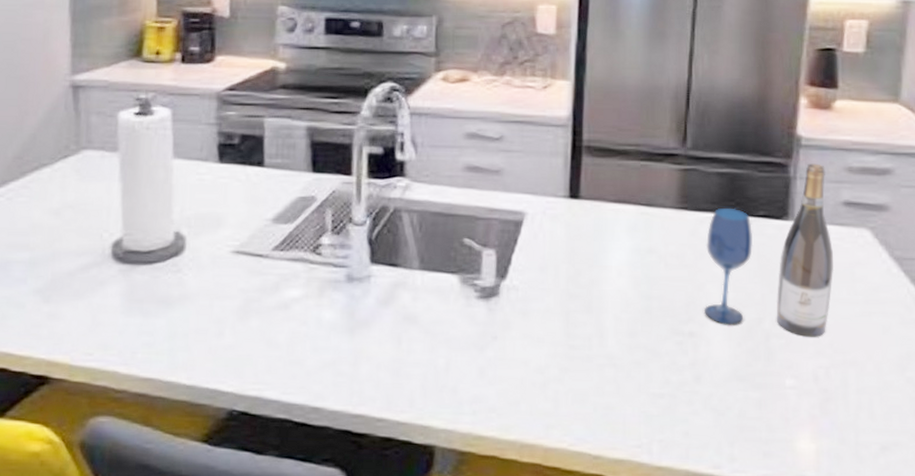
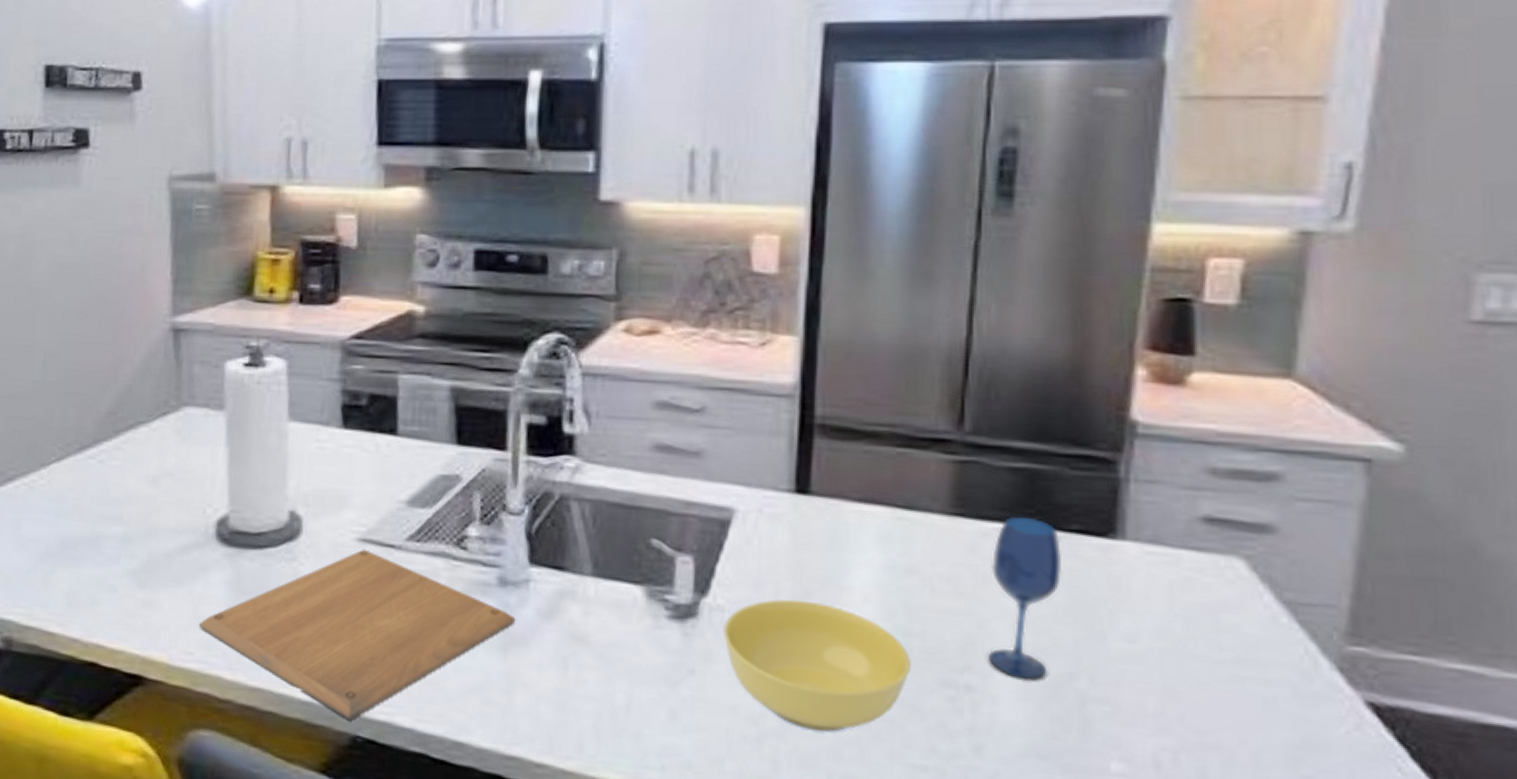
chopping board: none [98,259,361,398] -> present [199,549,516,721]
bowl: none [518,278,651,374] -> present [723,599,911,732]
wine bottle: present [776,163,834,337] -> none [1096,460,1188,706]

